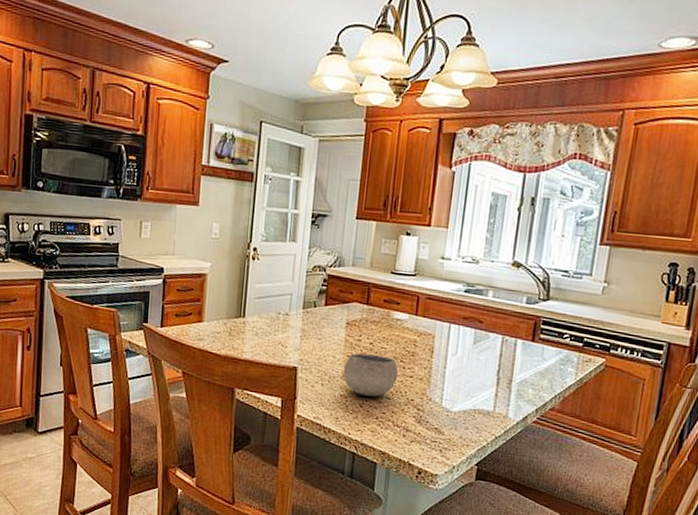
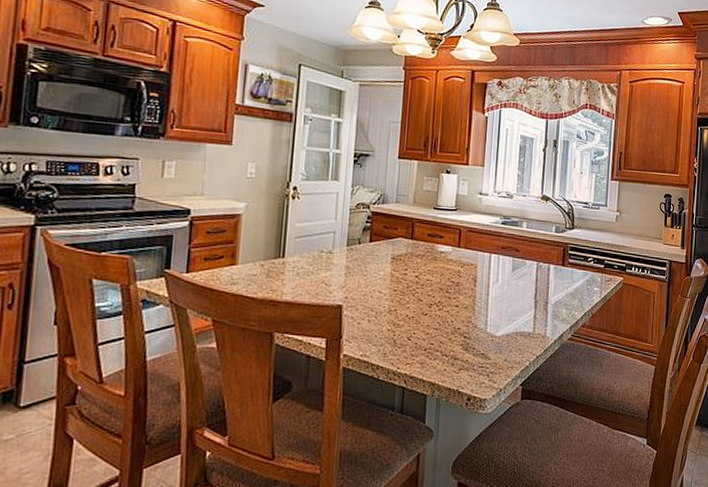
bowl: present [343,353,398,397] -> none [389,287,444,329]

